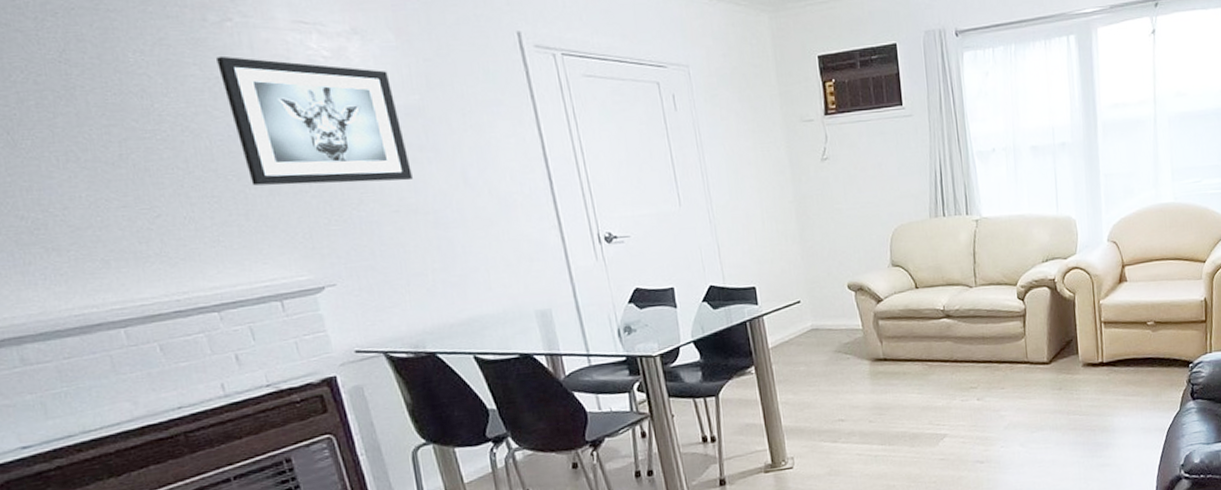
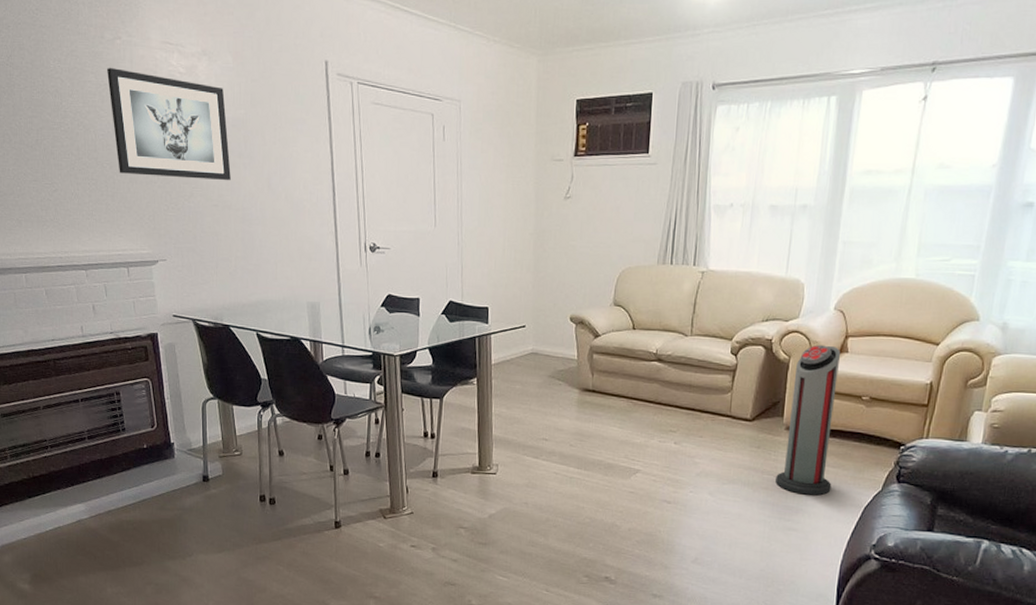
air purifier: none [1081,277,1135,429] -> present [775,344,841,496]

